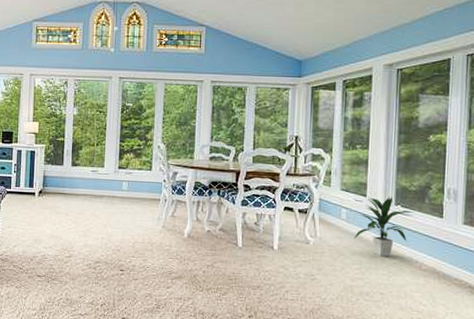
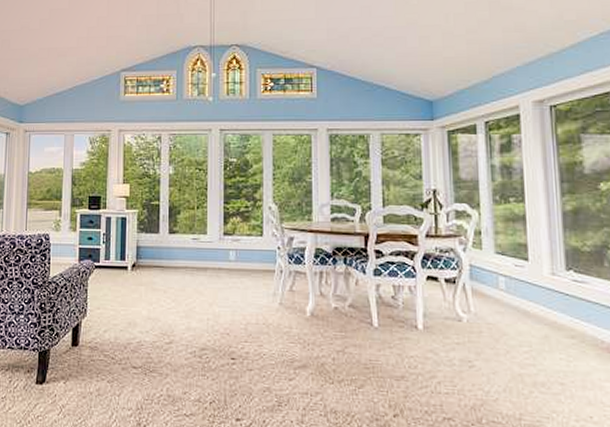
indoor plant: present [353,197,415,257] -> none [517,260,593,336]

